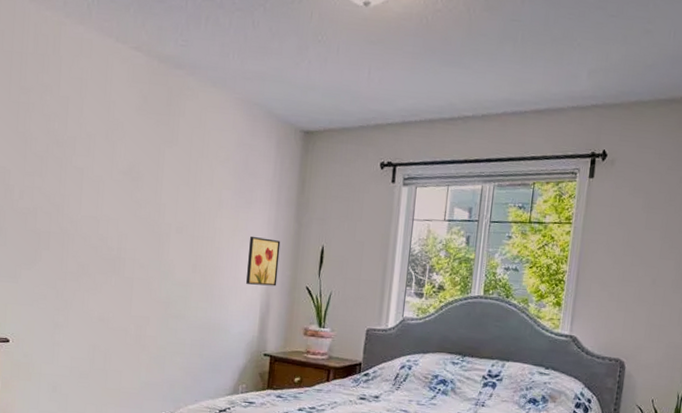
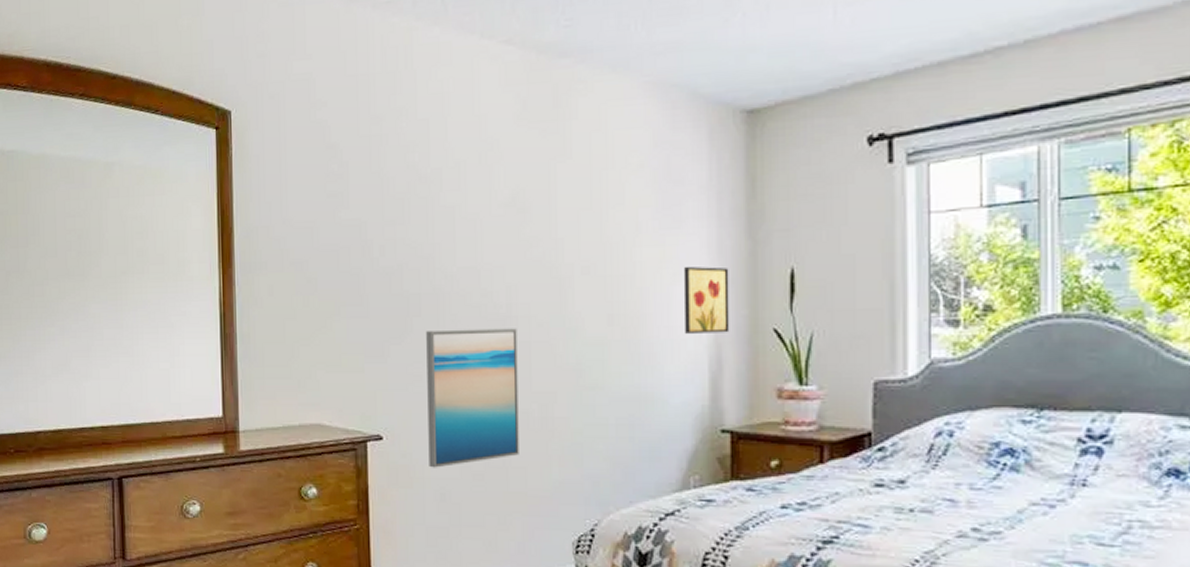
wall art: none [45,262,124,367] -> present [426,328,519,468]

